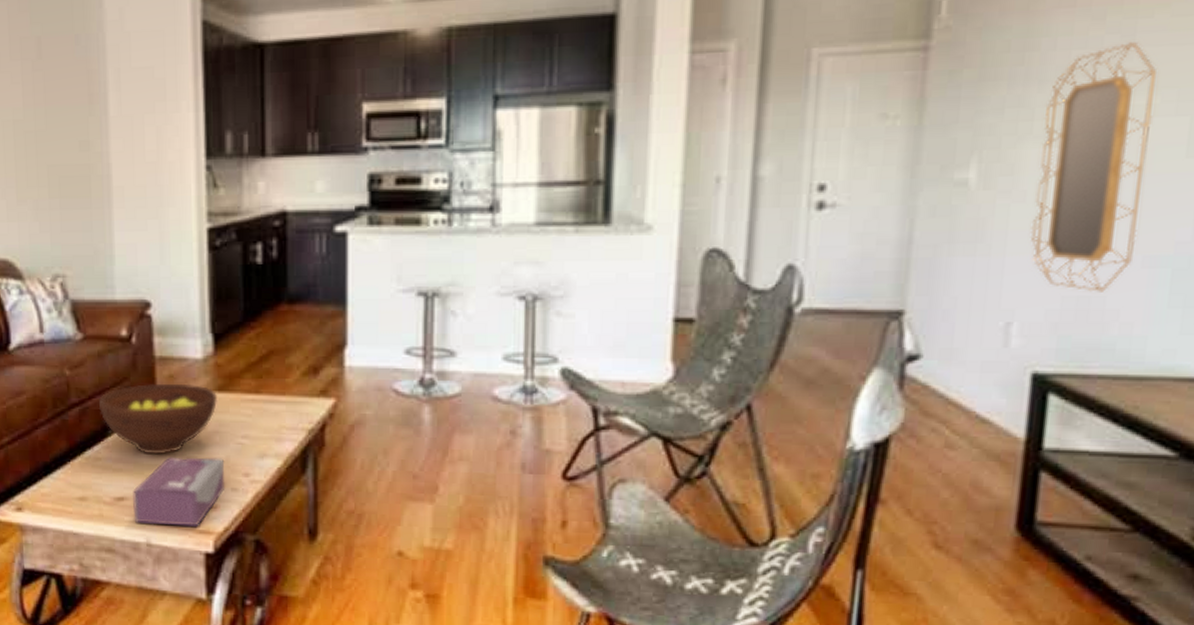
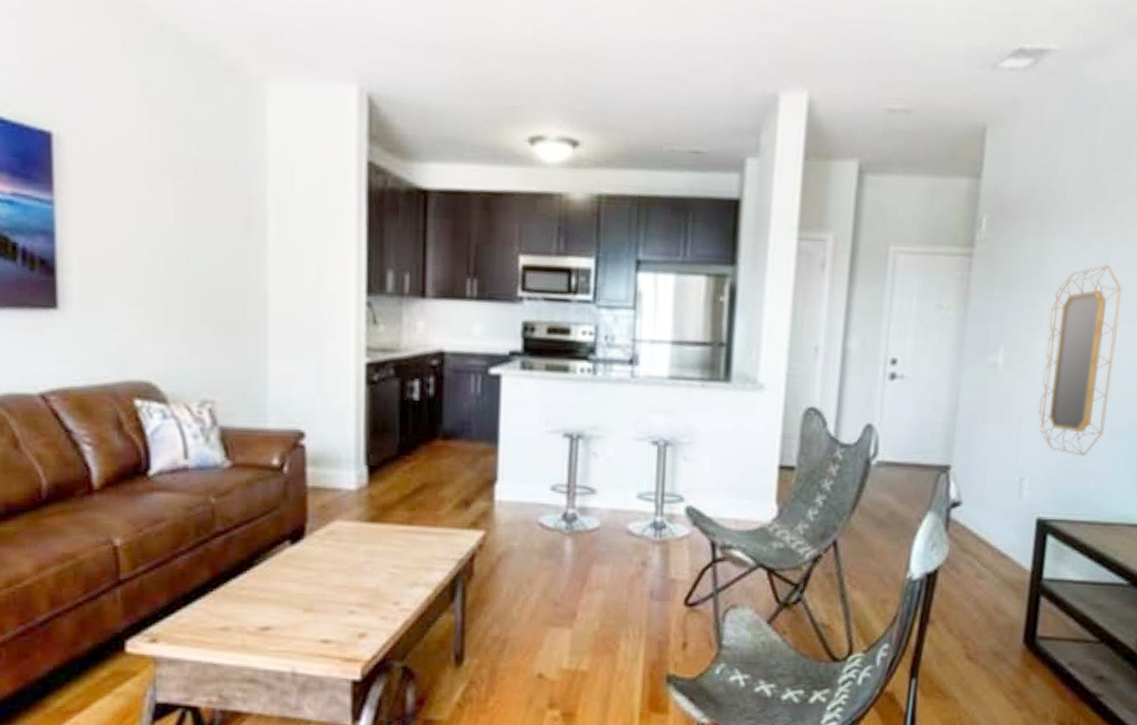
fruit bowl: present [98,383,217,455] -> none [245,513,369,584]
tissue box: present [133,456,225,527] -> none [279,586,375,655]

